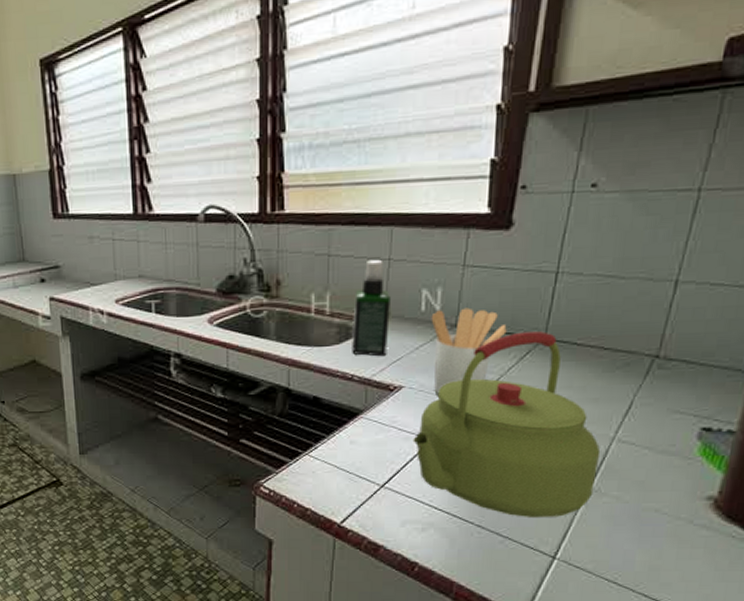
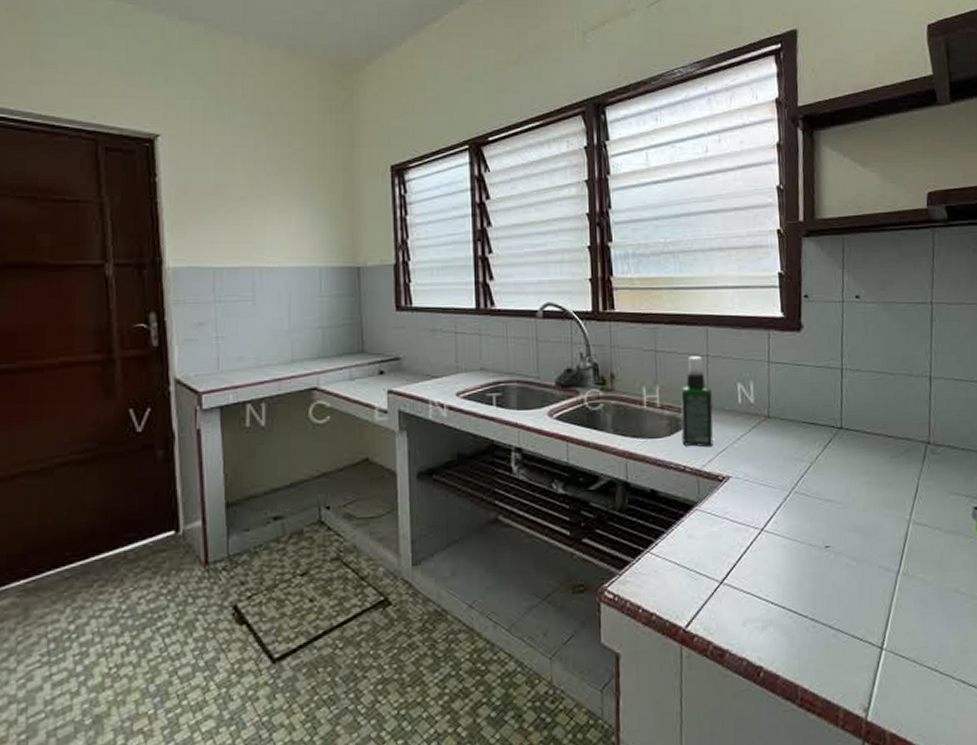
kettle: present [413,331,601,517] -> none [744,421,903,607]
utensil holder: present [431,307,507,394] -> none [747,400,810,483]

